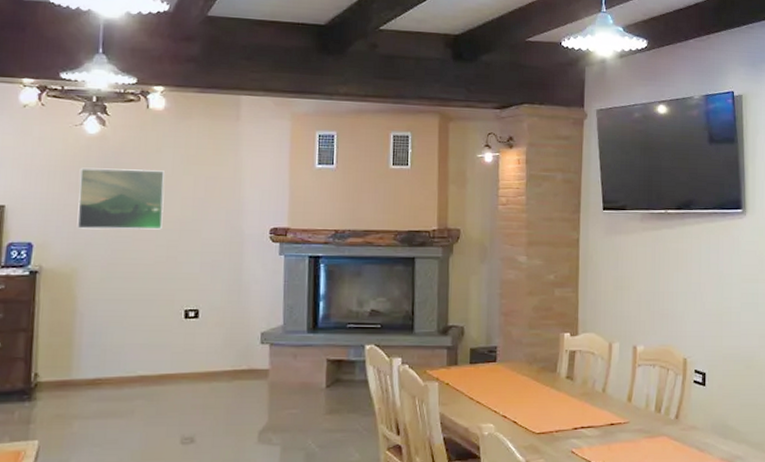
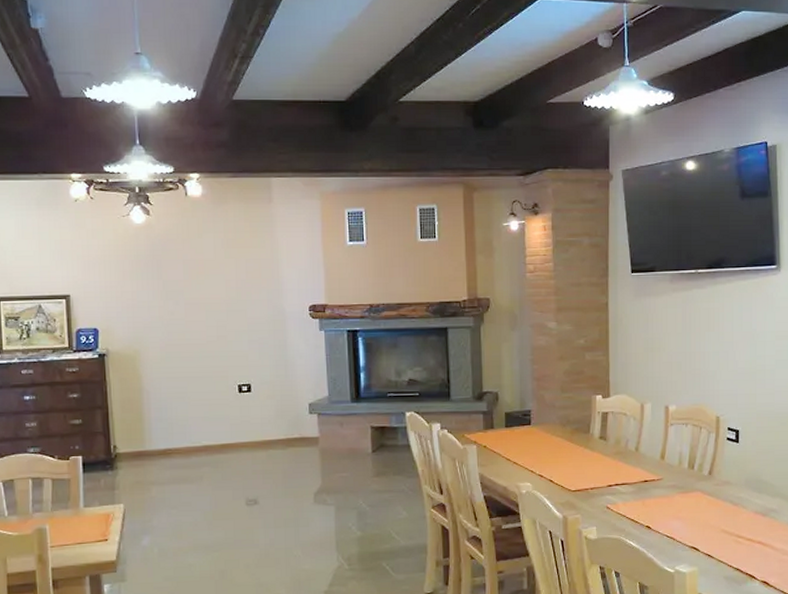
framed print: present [77,168,165,230] -> none [131,255,211,314]

